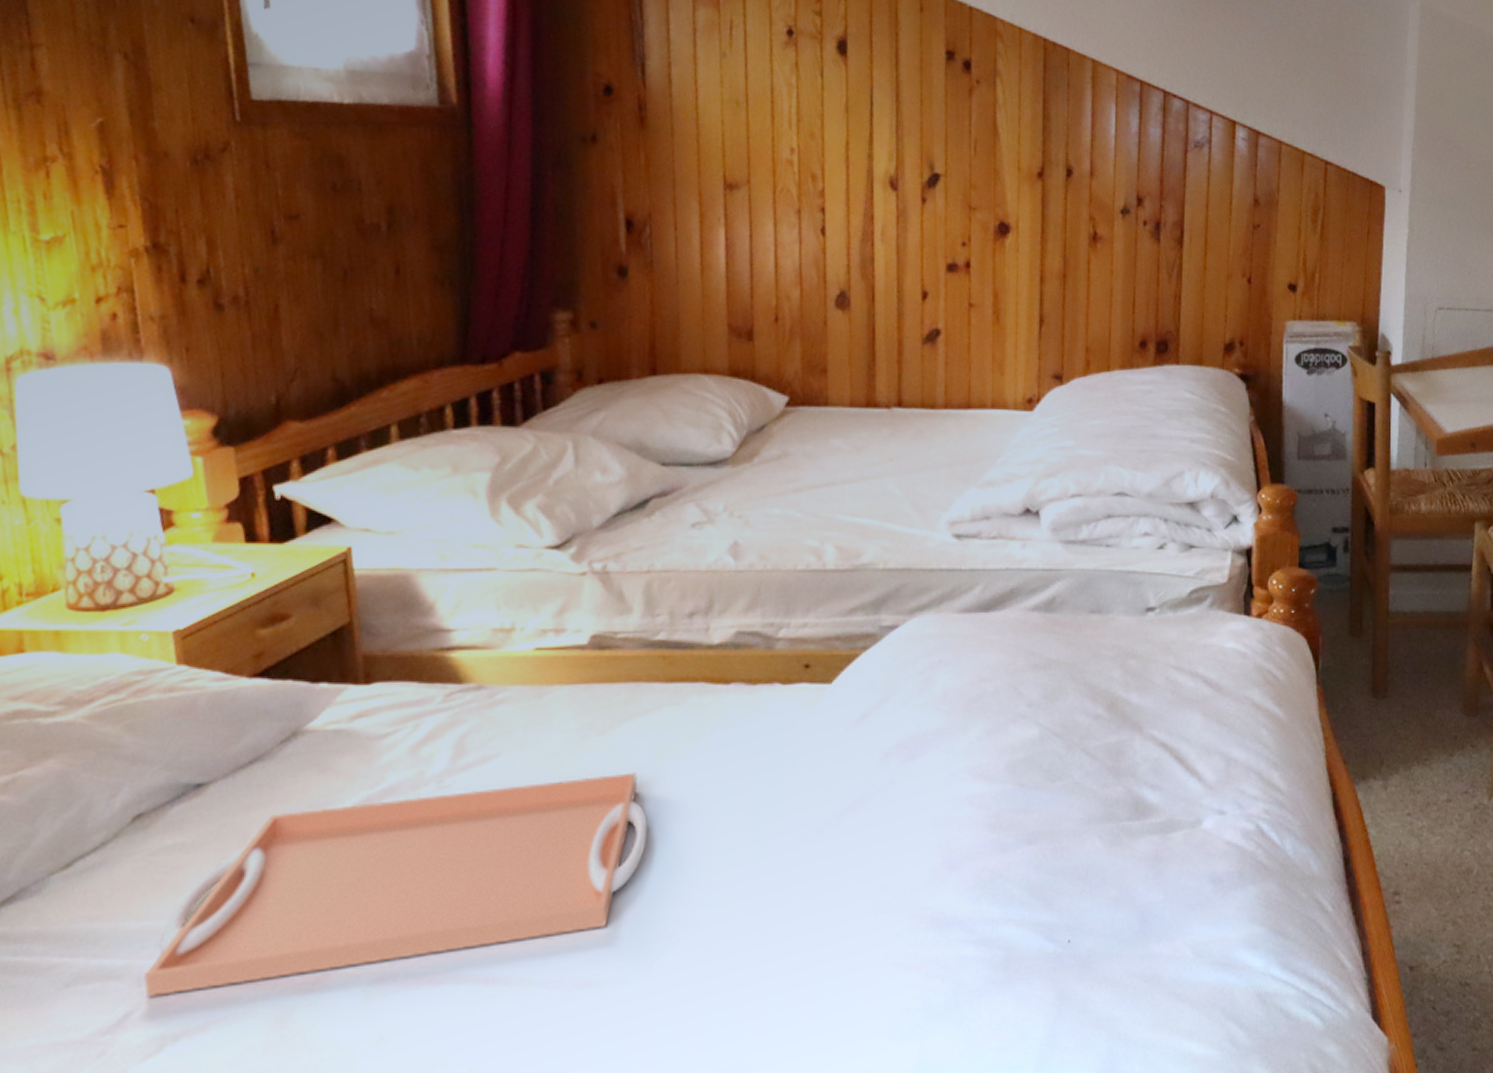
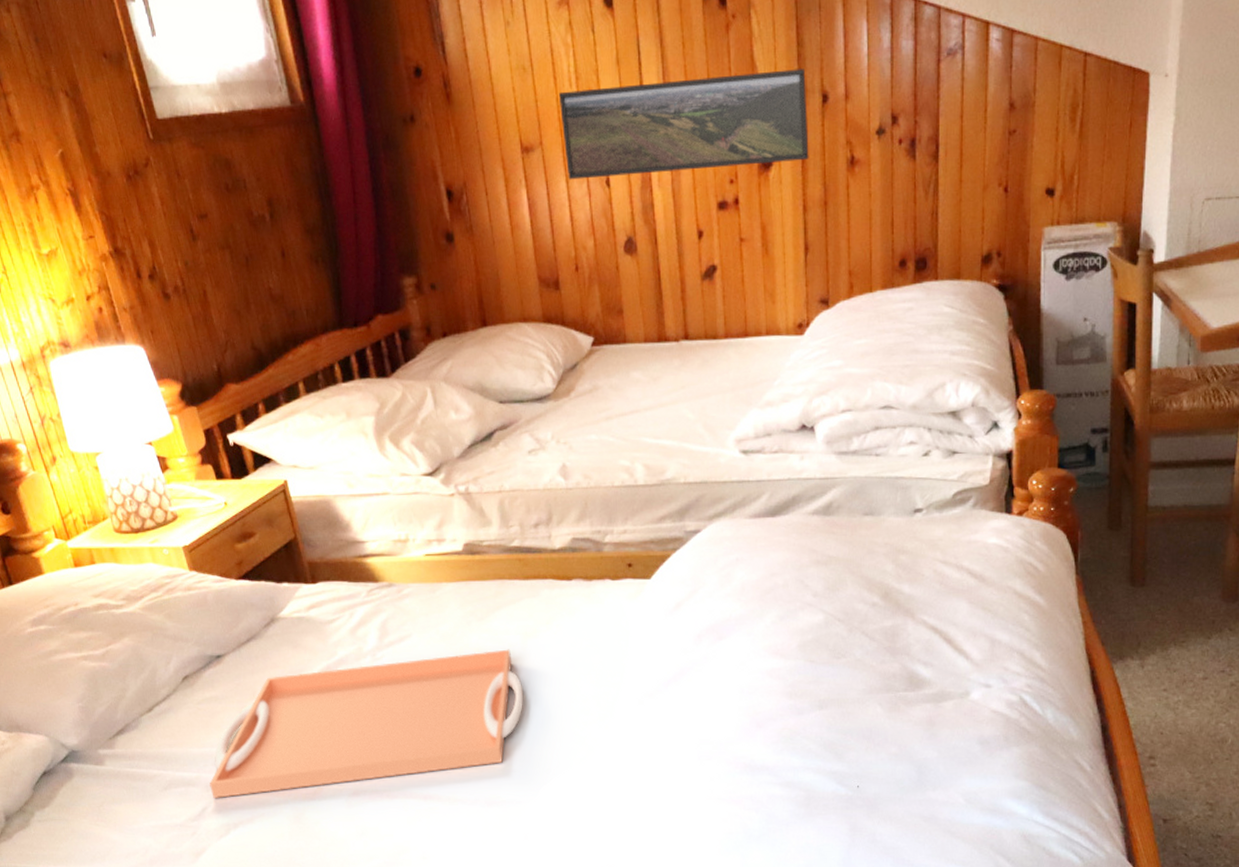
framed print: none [775,131,1051,231] -> present [559,68,809,180]

